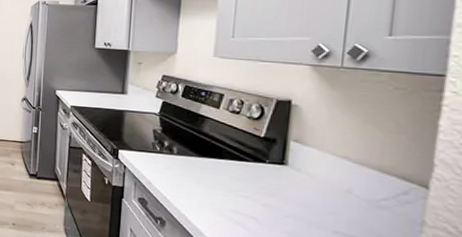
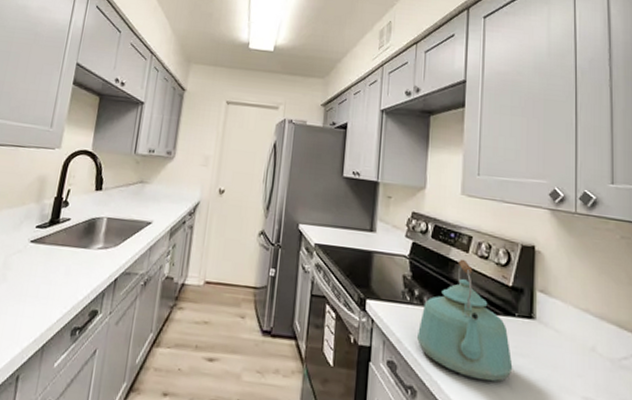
kettle: none [165,114,261,216] -> present [416,259,513,382]

